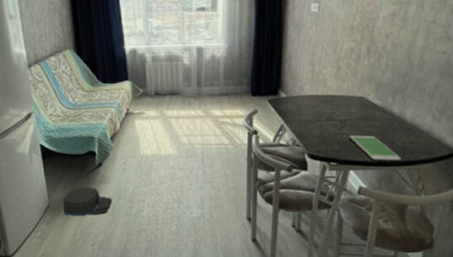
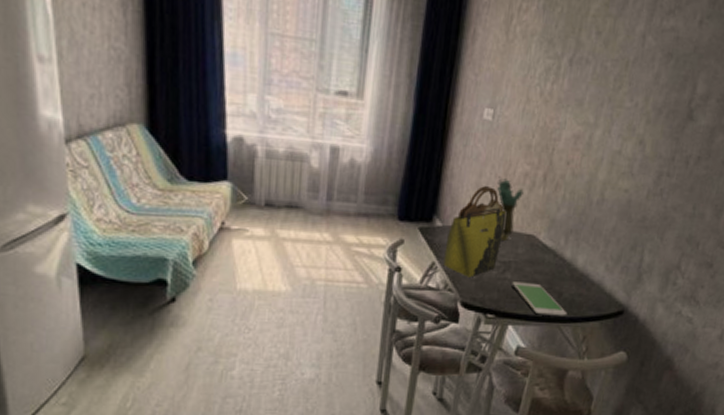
robot vacuum: present [63,187,113,215] -> none [107,331,188,373]
tote bag: none [290,63,337,135] -> present [443,186,505,278]
vase: none [327,54,351,103] -> present [496,177,524,241]

